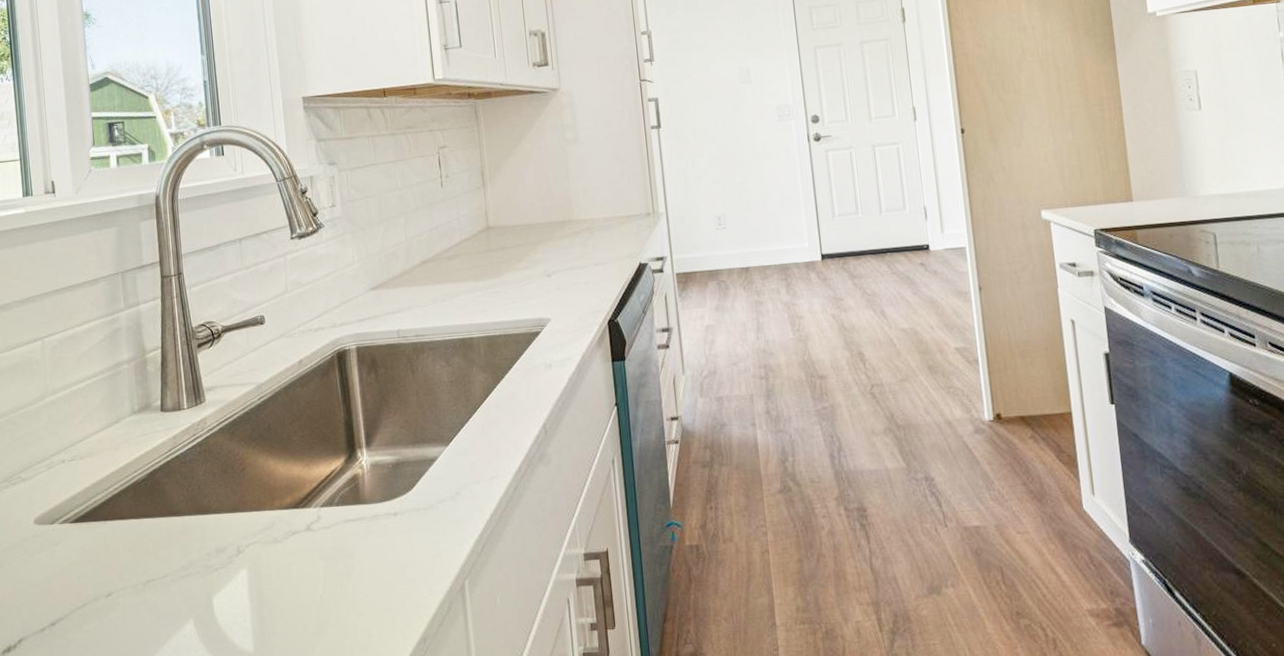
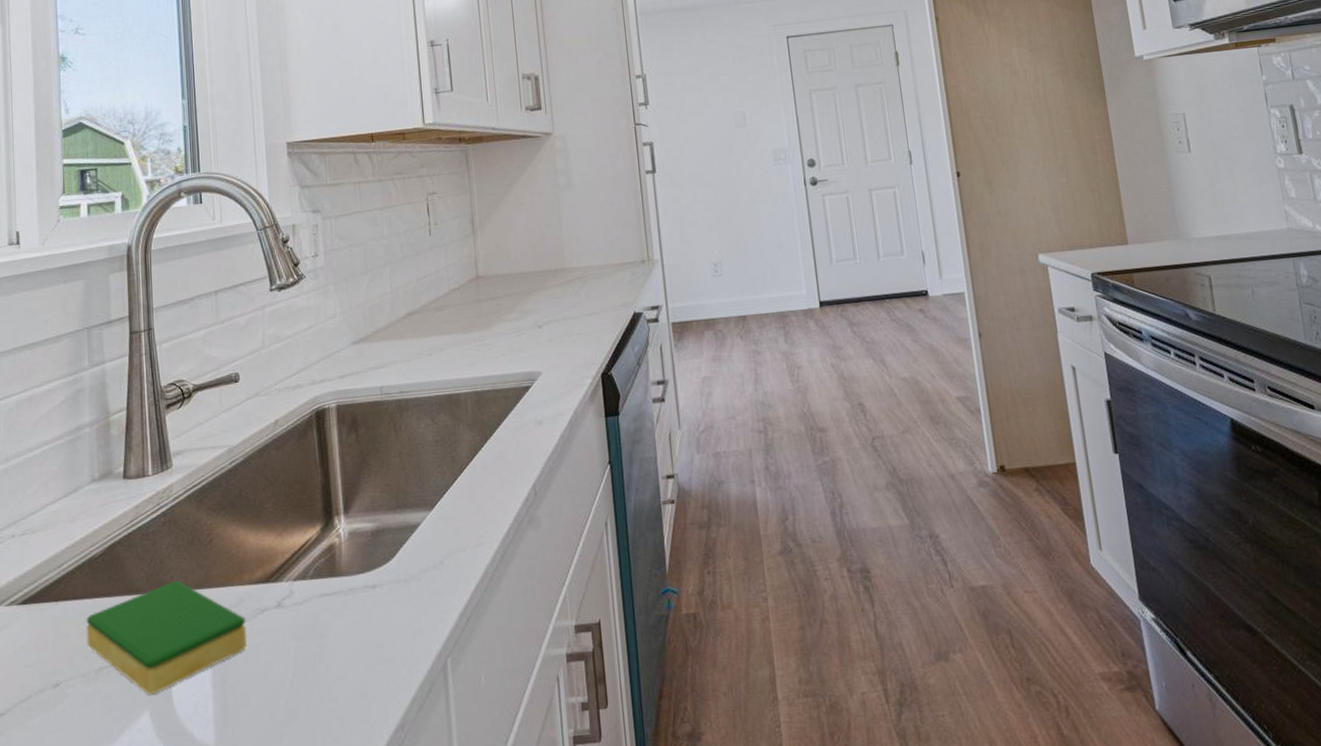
dish sponge: none [132,504,280,606] -> present [86,580,248,695]

